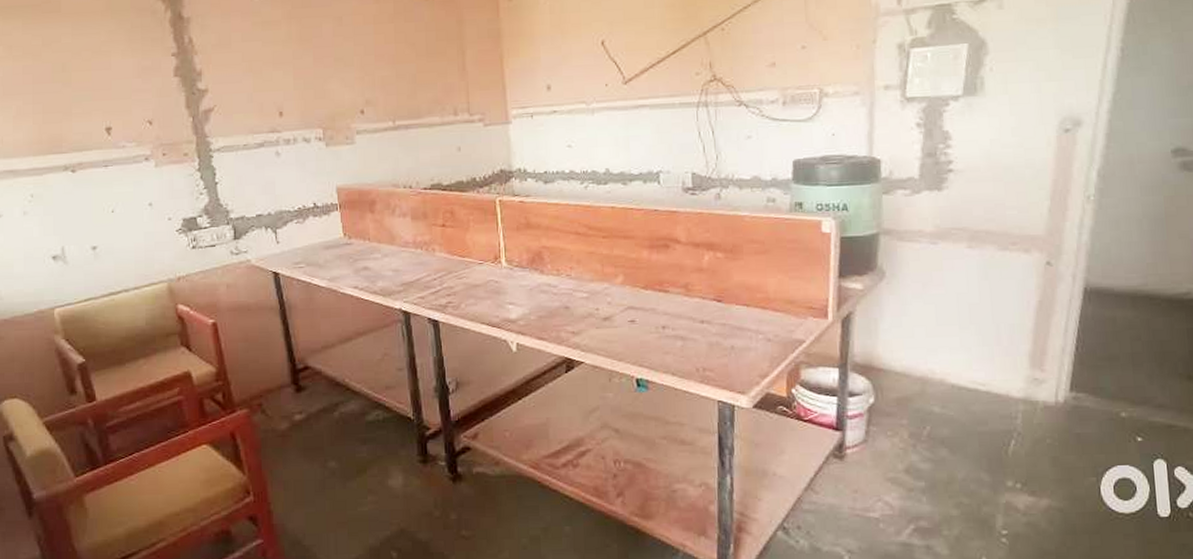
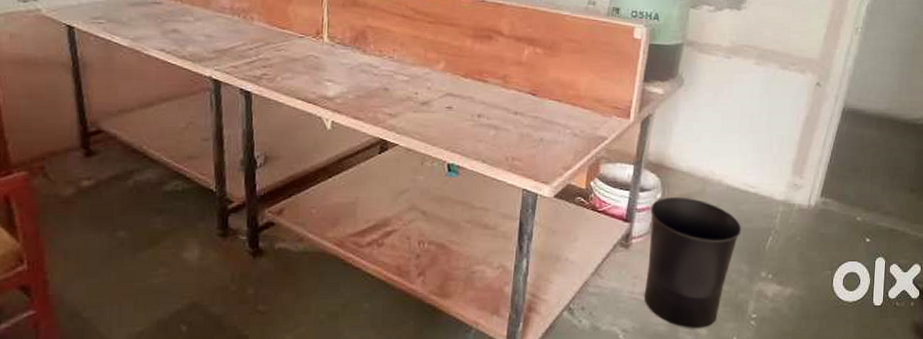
waste bin: none [864,400,976,548] -> present [644,196,742,328]

